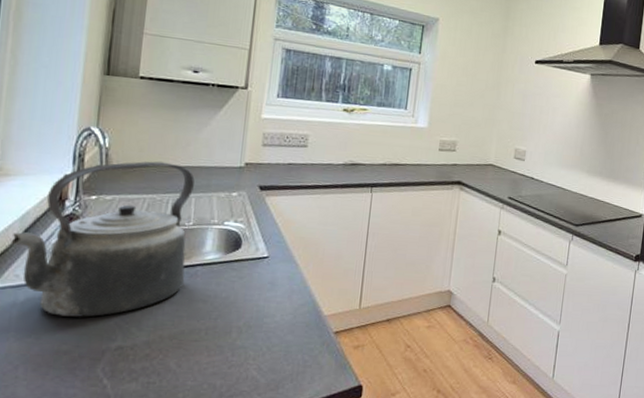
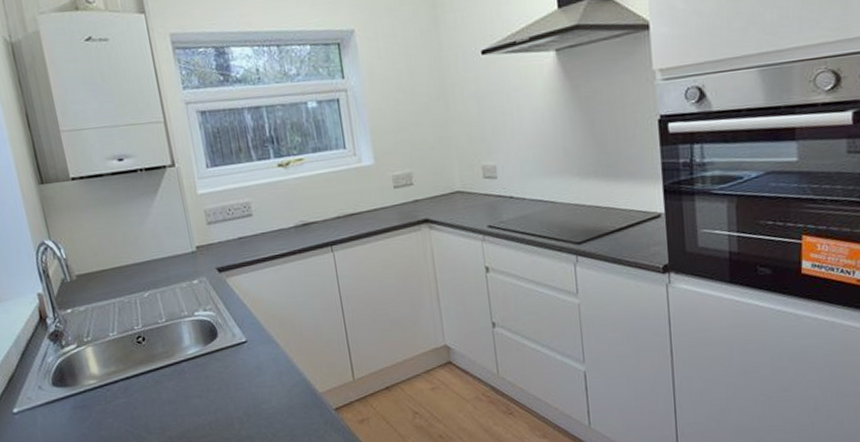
kettle: present [11,161,195,317] -> none [13,262,176,431]

